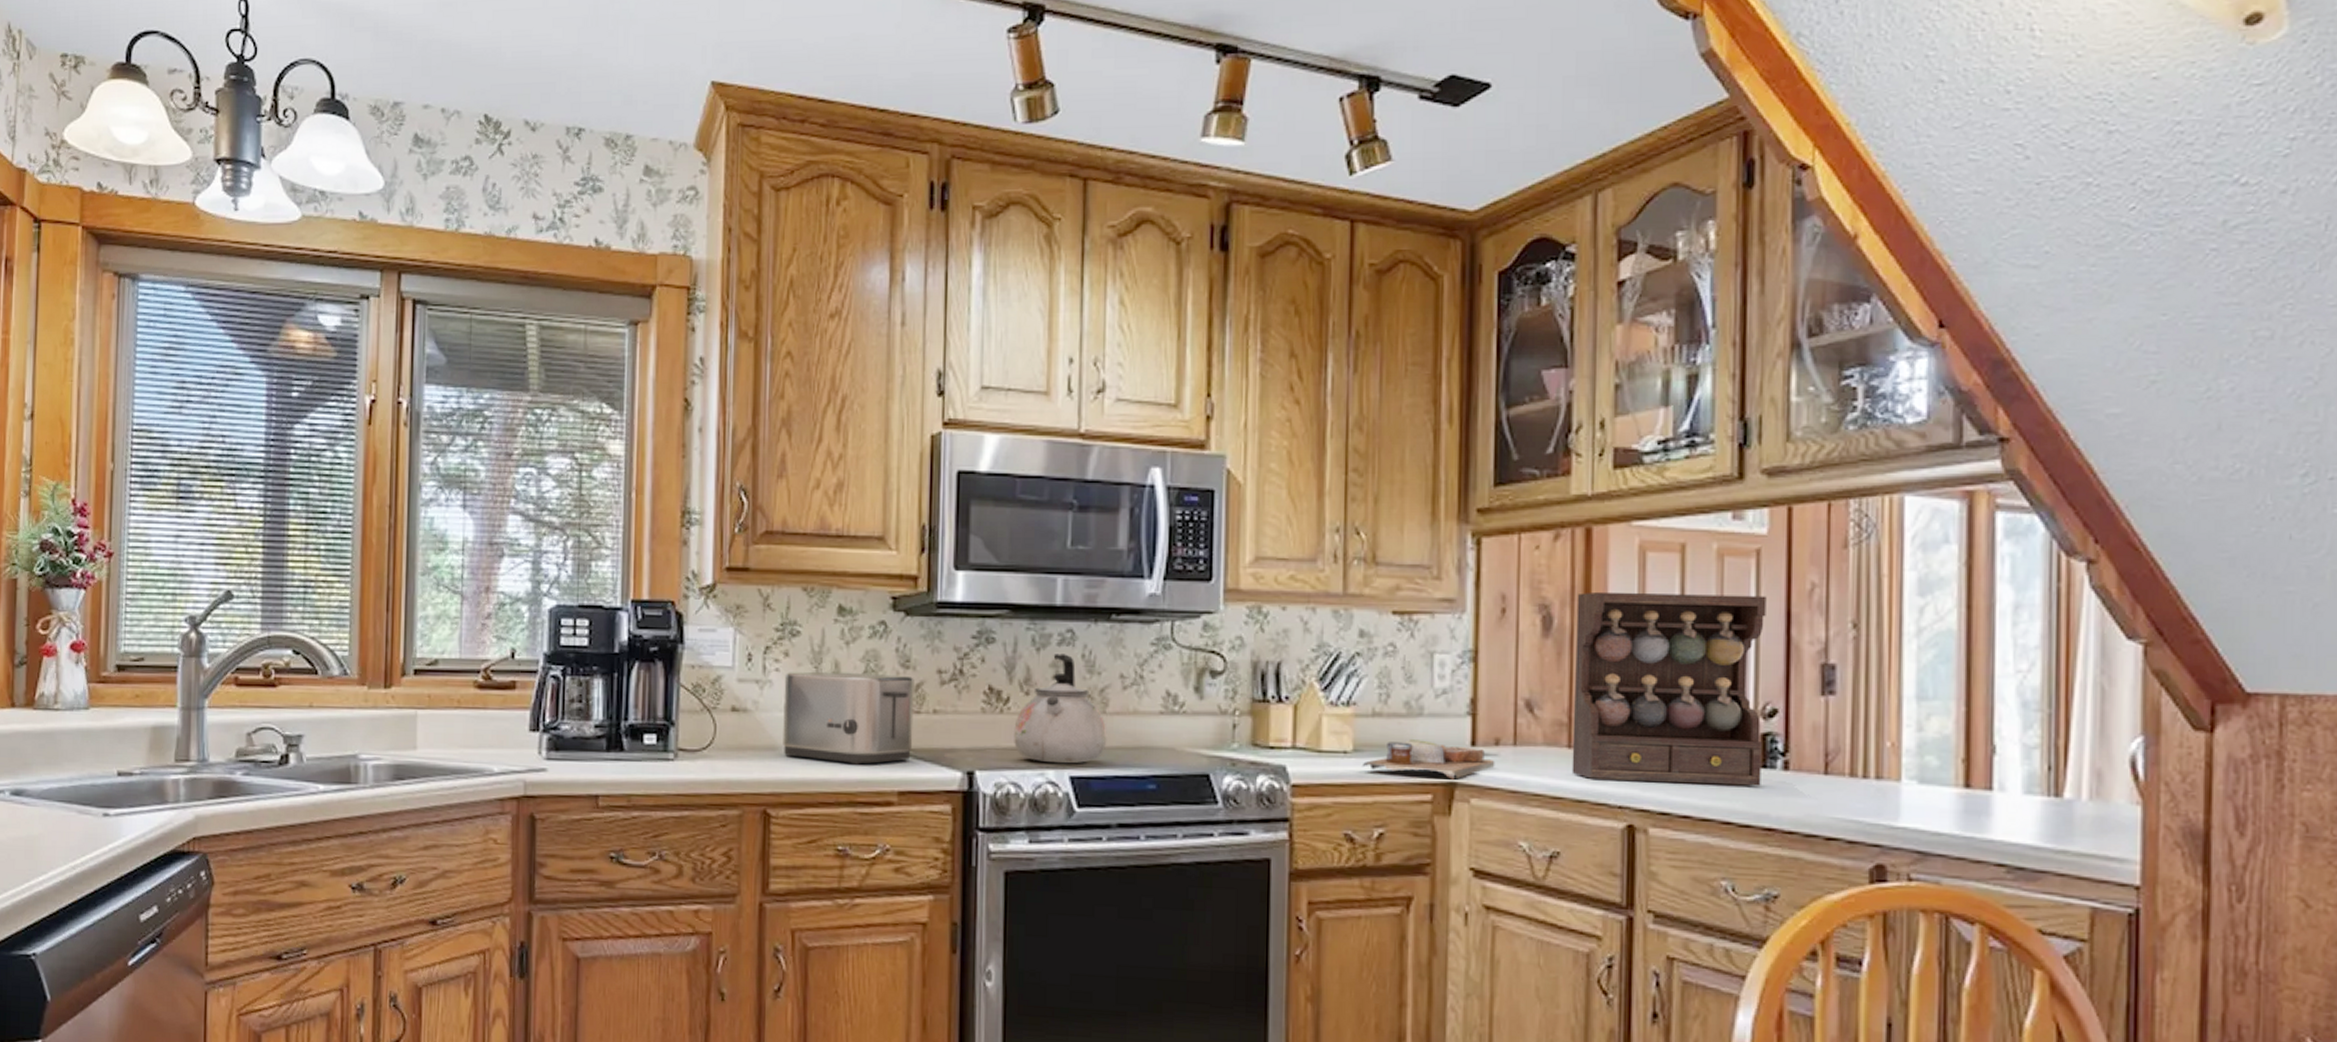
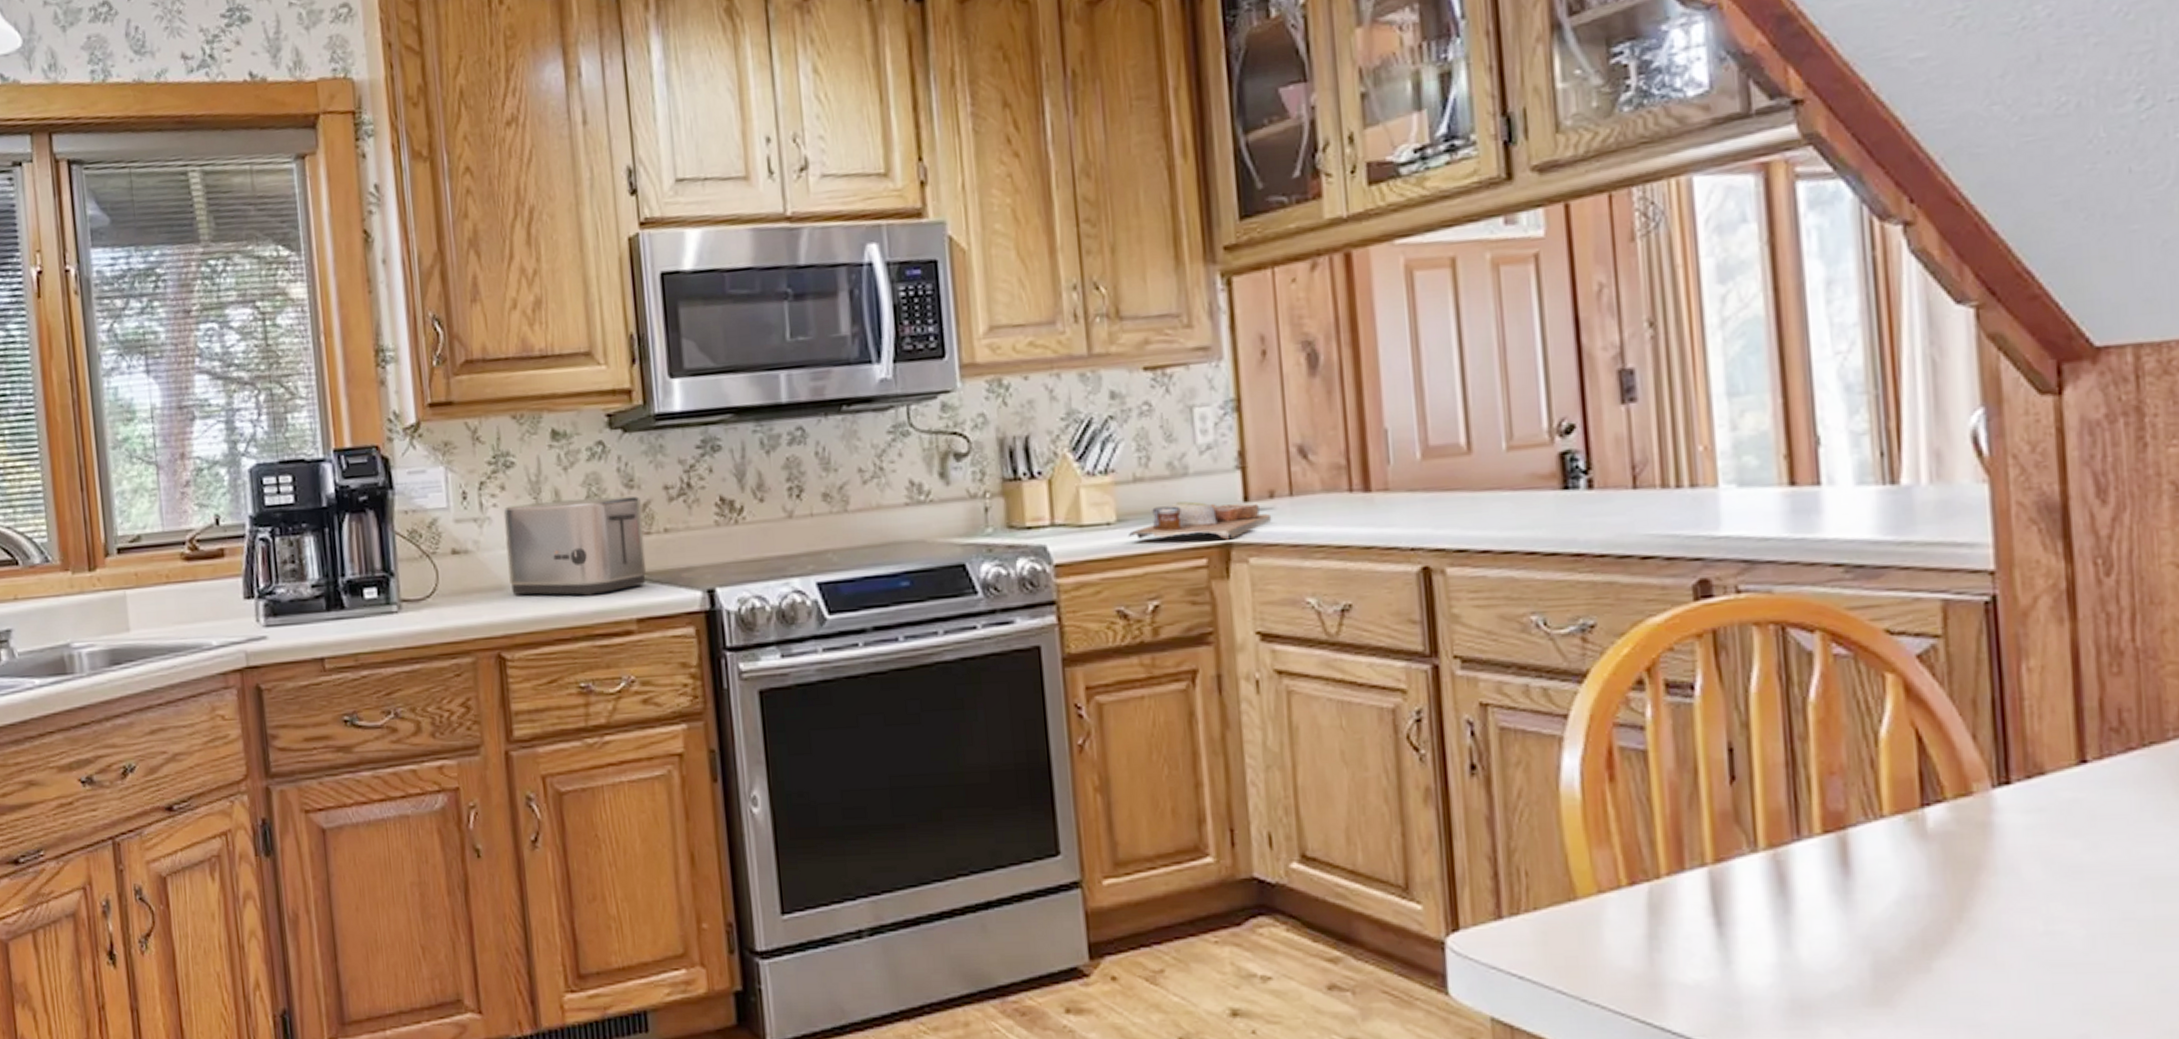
kettle: present [1014,653,1107,764] -> none [751,453,852,571]
spice rack: present [1571,591,1767,787] -> none [1342,303,1564,523]

